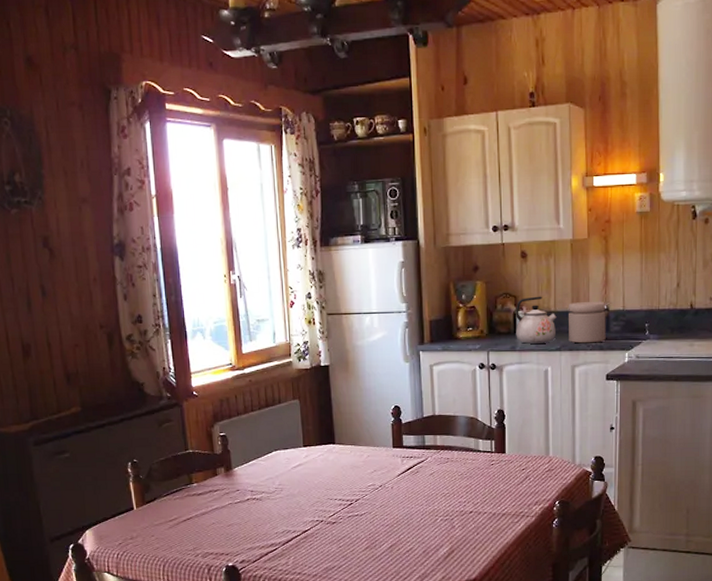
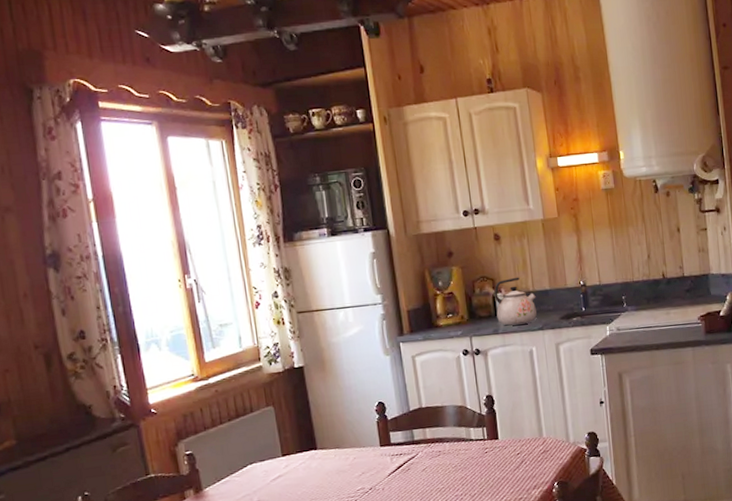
jar: present [569,301,606,344] -> none [546,278,586,322]

